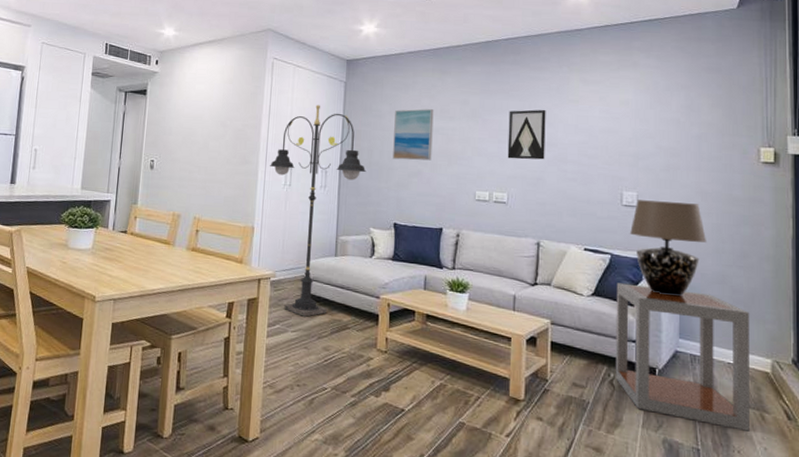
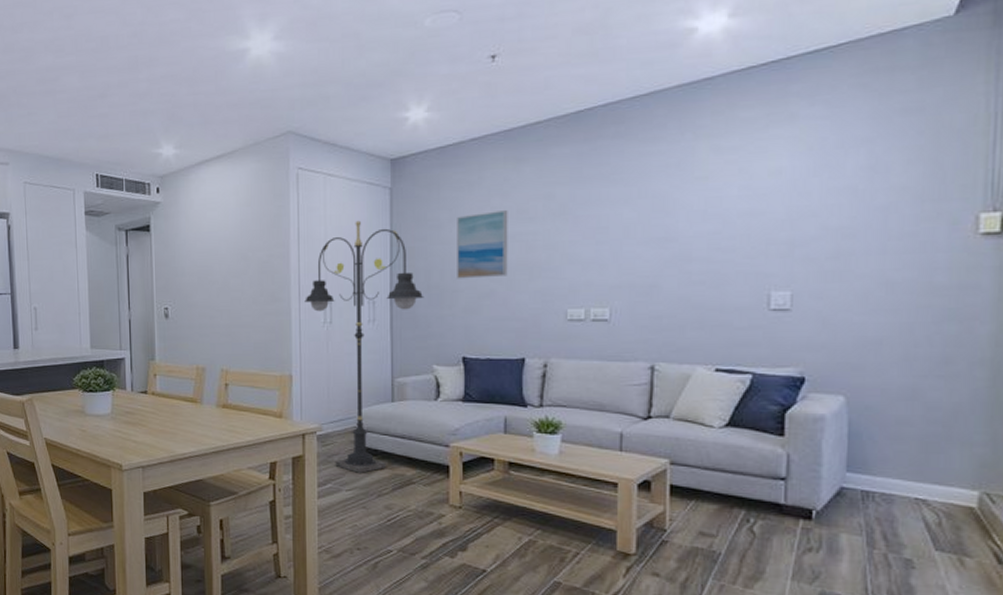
wall art: present [507,109,546,160] -> none [609,194,662,264]
side table: present [615,283,750,431] -> none [756,408,949,580]
table lamp: present [630,200,706,297] -> none [780,299,891,420]

